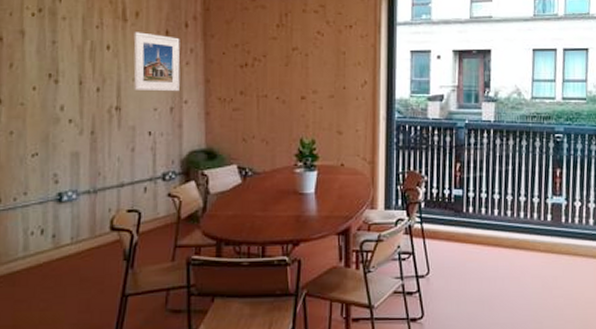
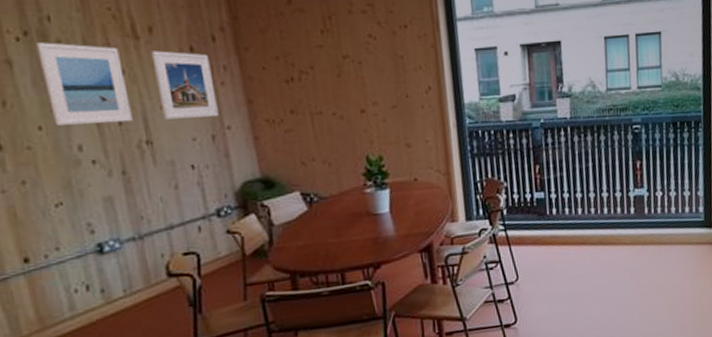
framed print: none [46,18,110,90] -> present [36,42,133,126]

